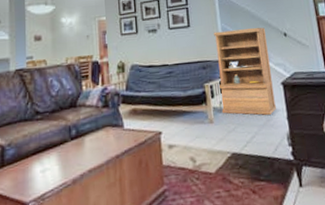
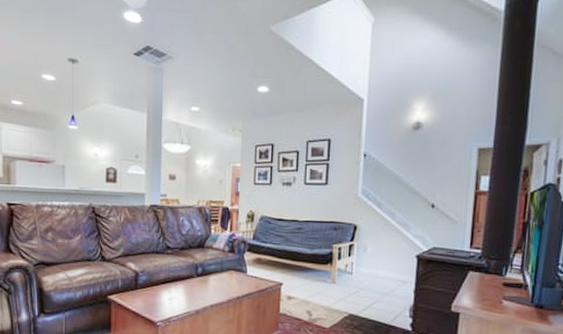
bookshelf: present [213,27,277,115] -> none [346,193,411,285]

